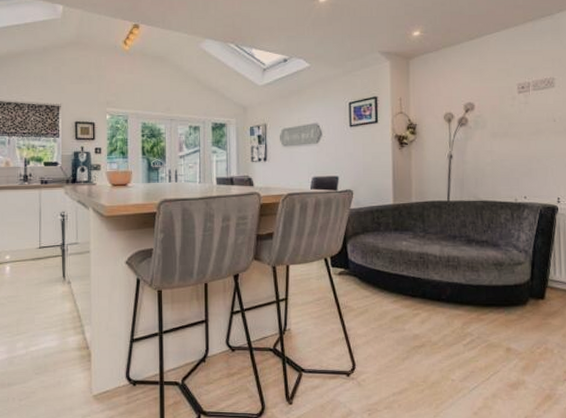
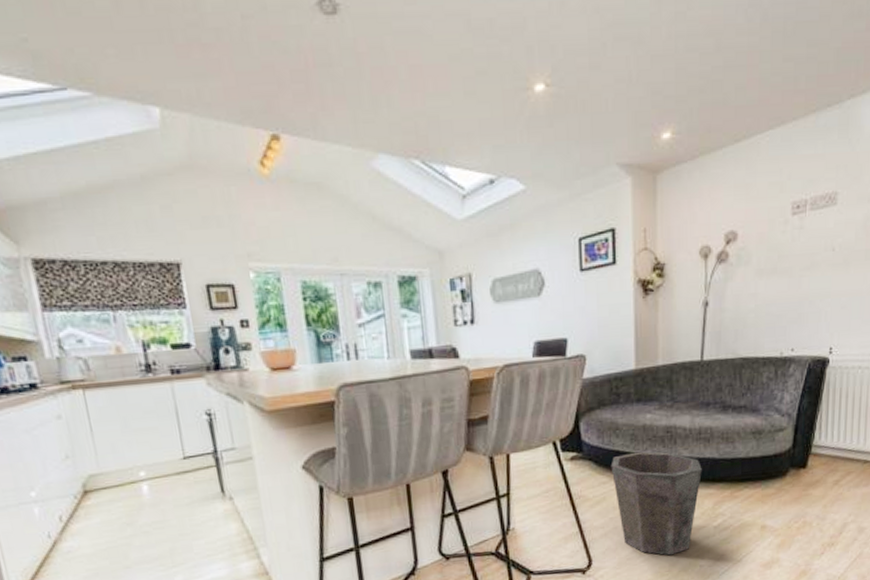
waste bin: none [372,272,451,367] -> present [610,451,702,556]

